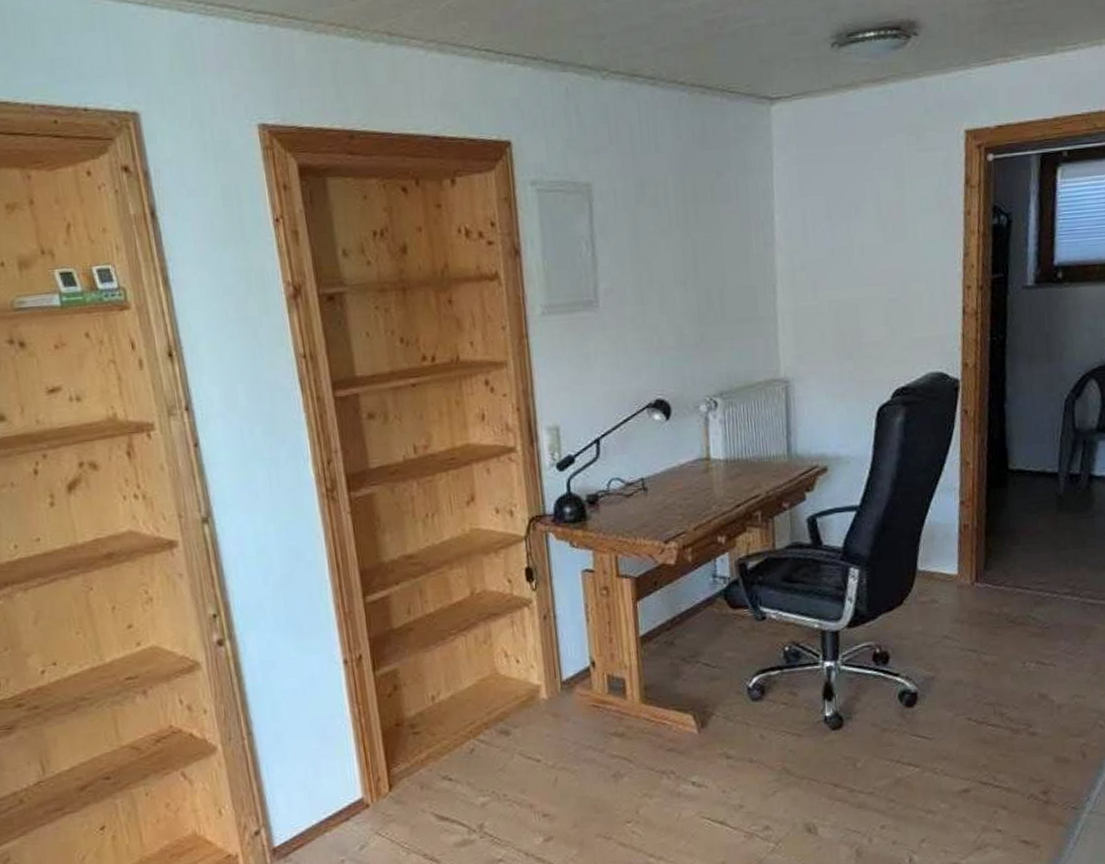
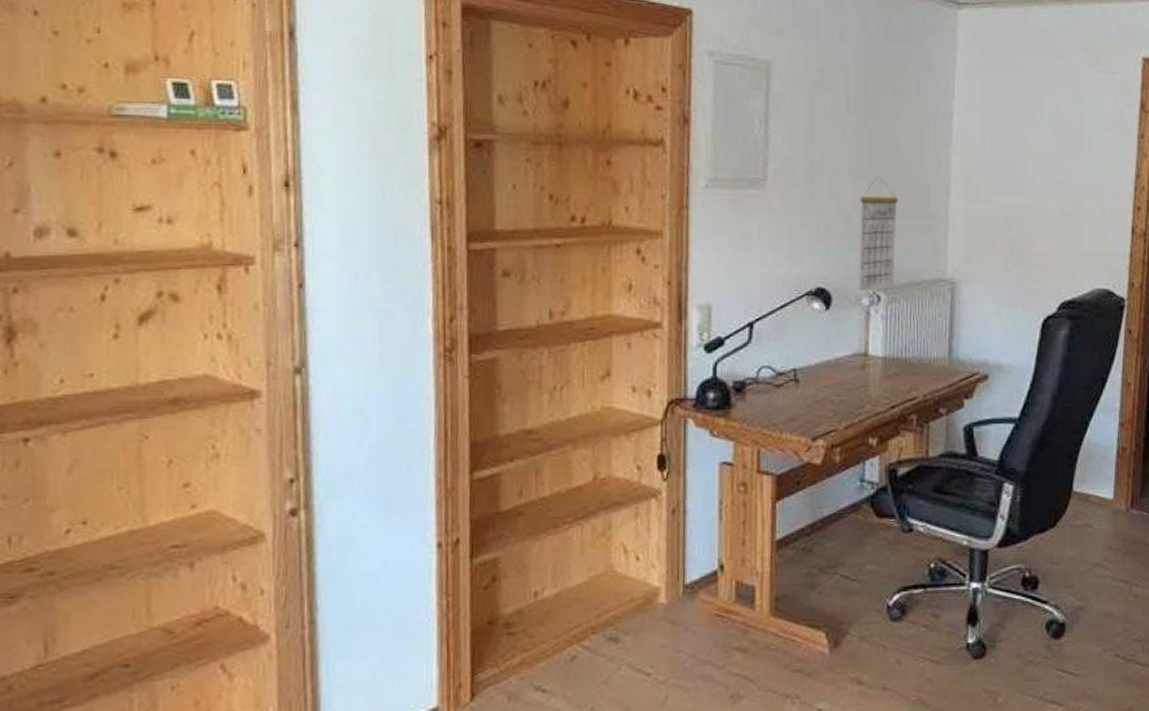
calendar: none [689,284,730,399] -> present [859,176,899,292]

